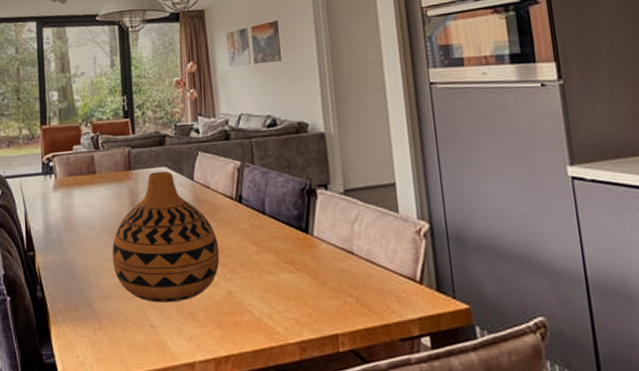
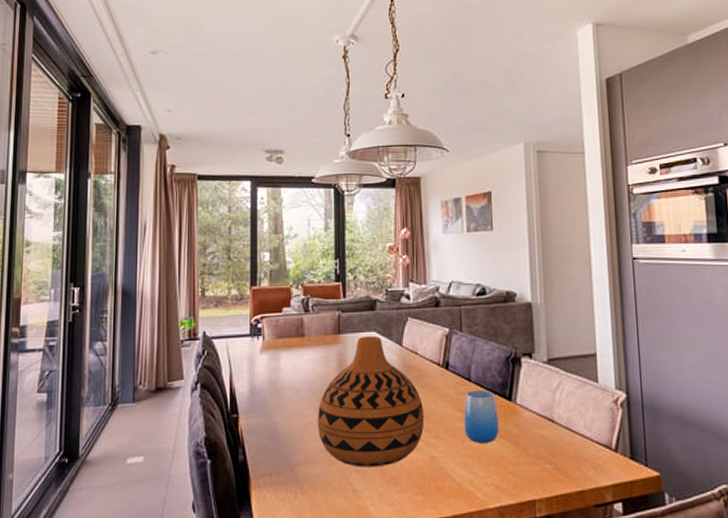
cup: none [259,223,297,277] -> present [464,390,499,443]

